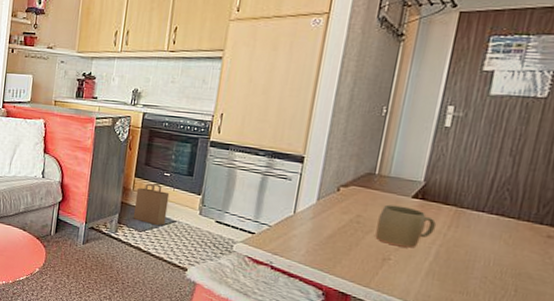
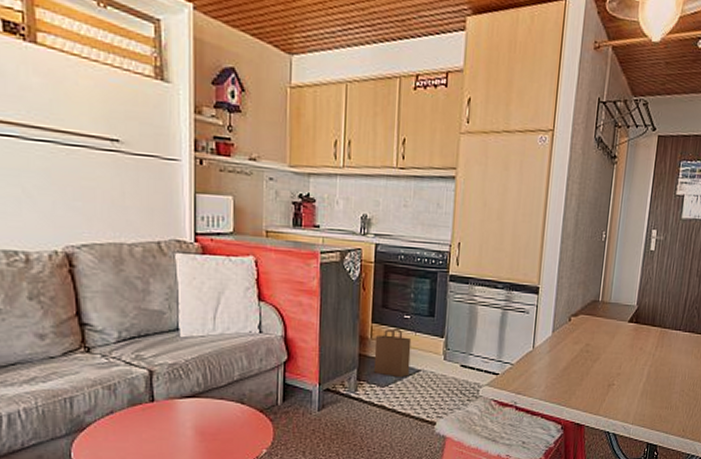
mug: present [375,204,436,248] -> none [601,331,647,371]

